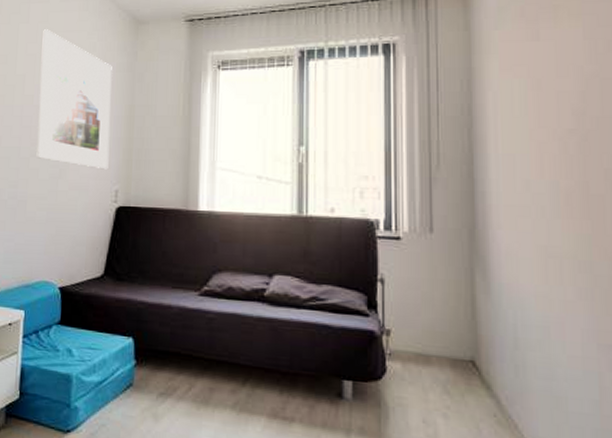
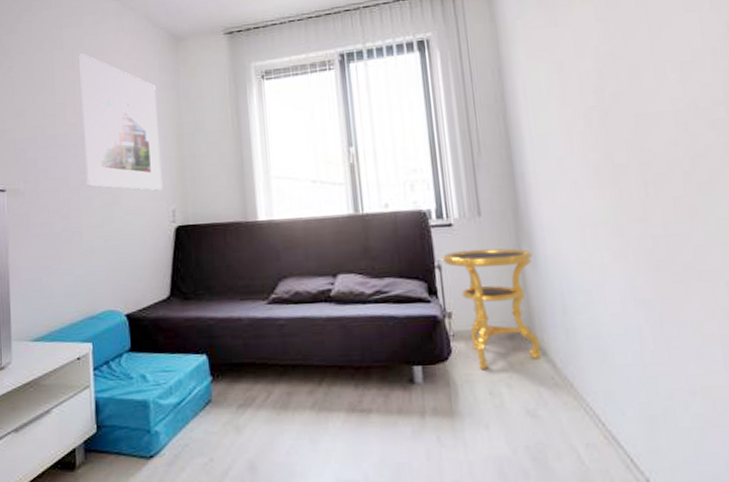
side table: none [385,266,486,396] -> present [441,248,542,371]

